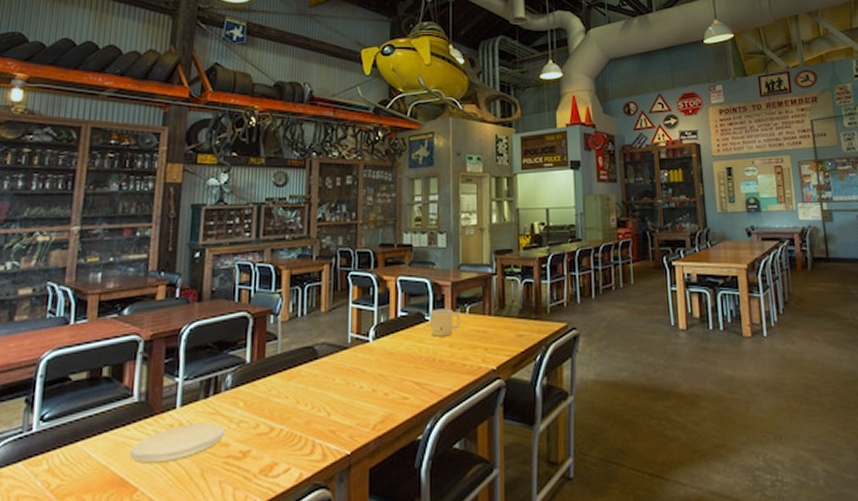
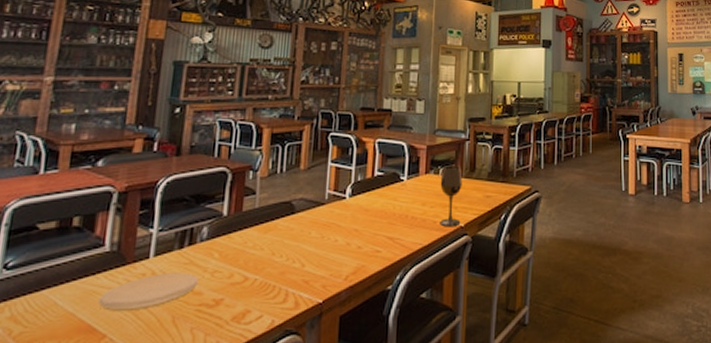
mug: present [430,308,460,337] -> none [404,170,434,196]
wine glass: none [468,303,492,370] -> present [440,166,463,227]

